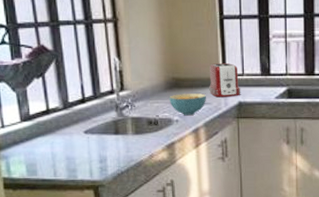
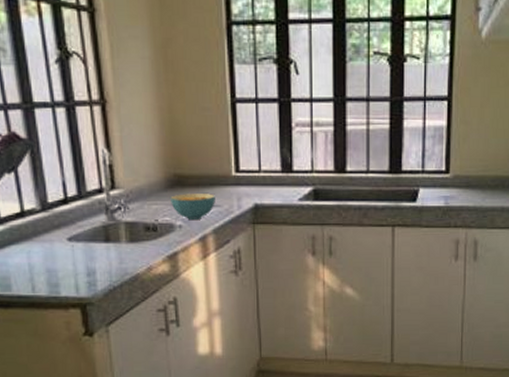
toaster: present [209,63,241,98] -> none [219,157,258,199]

